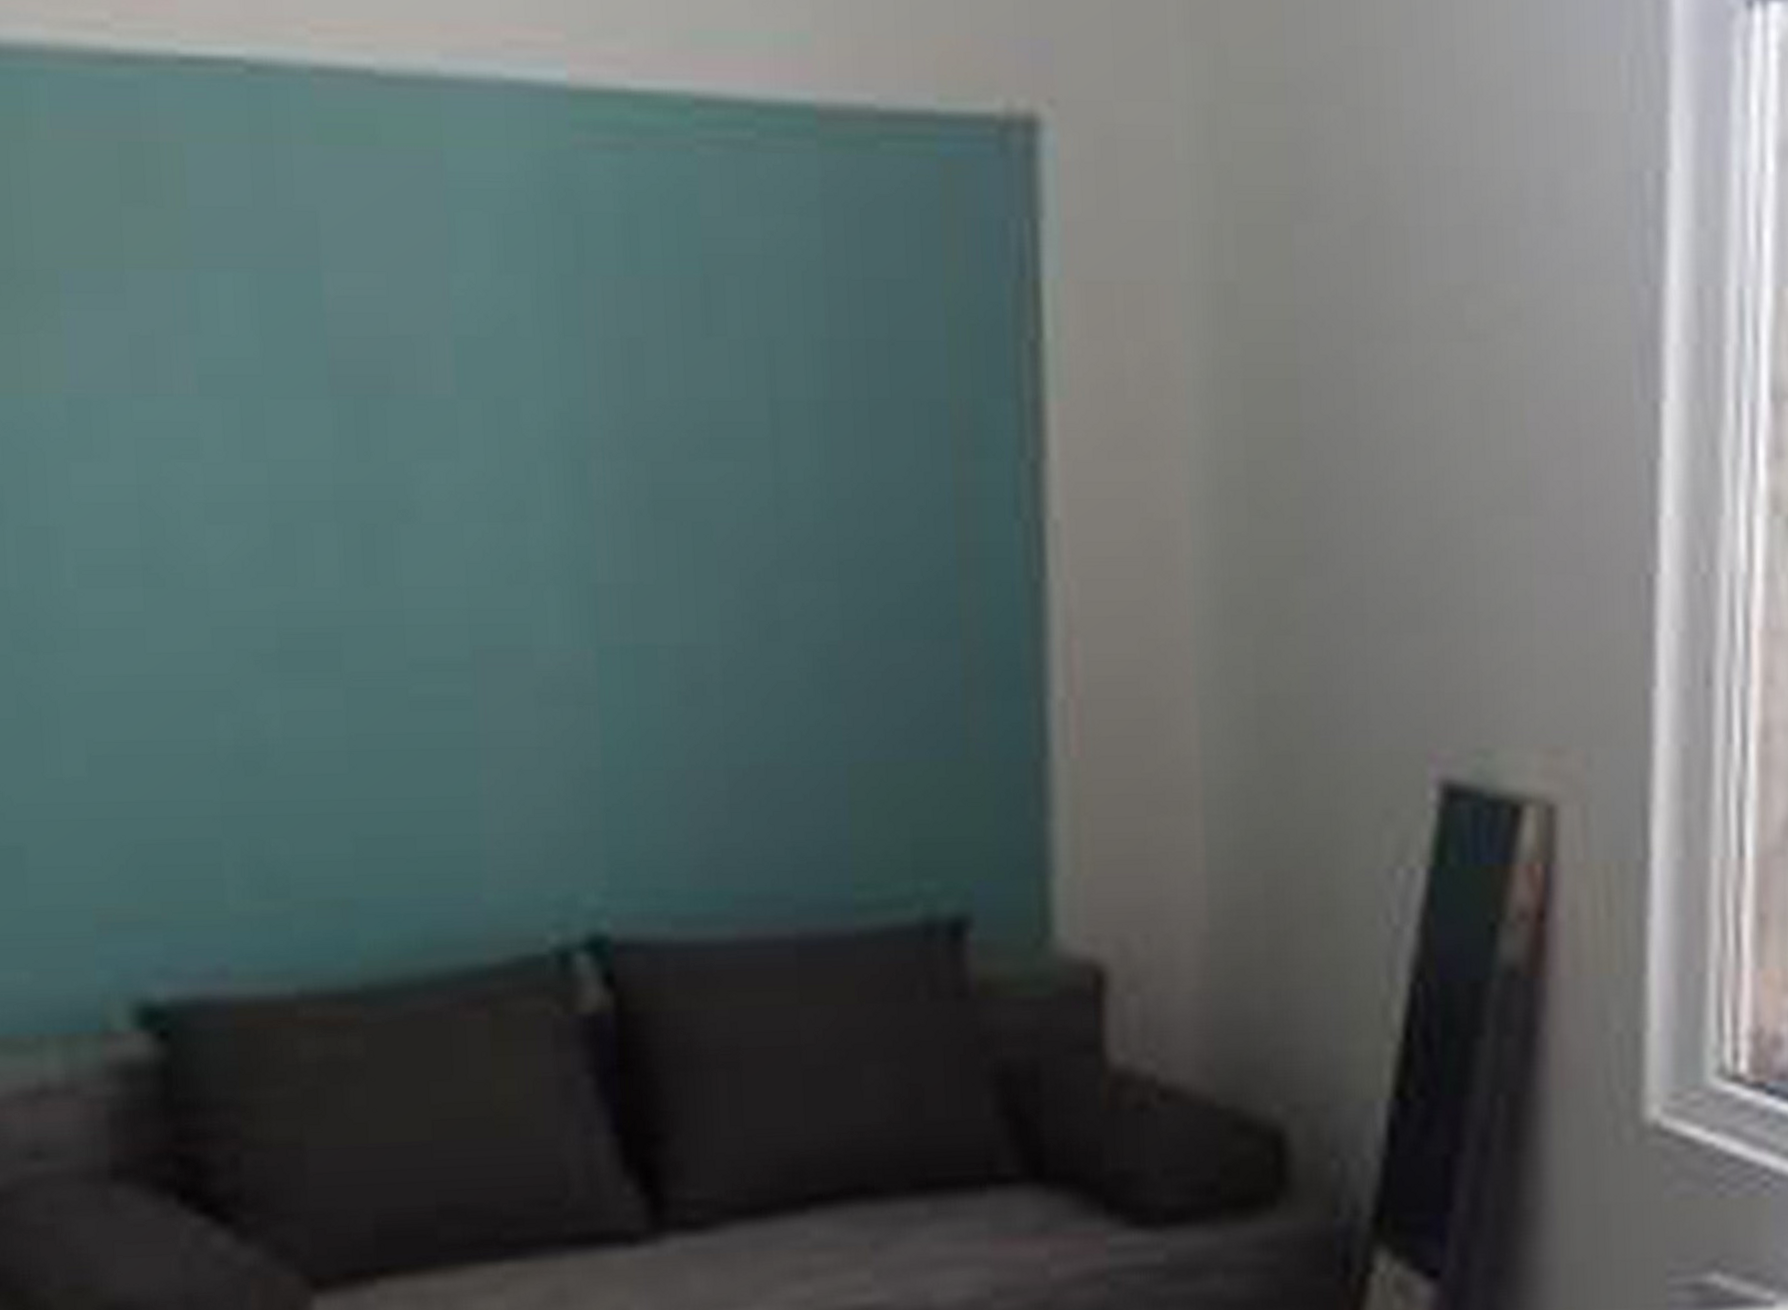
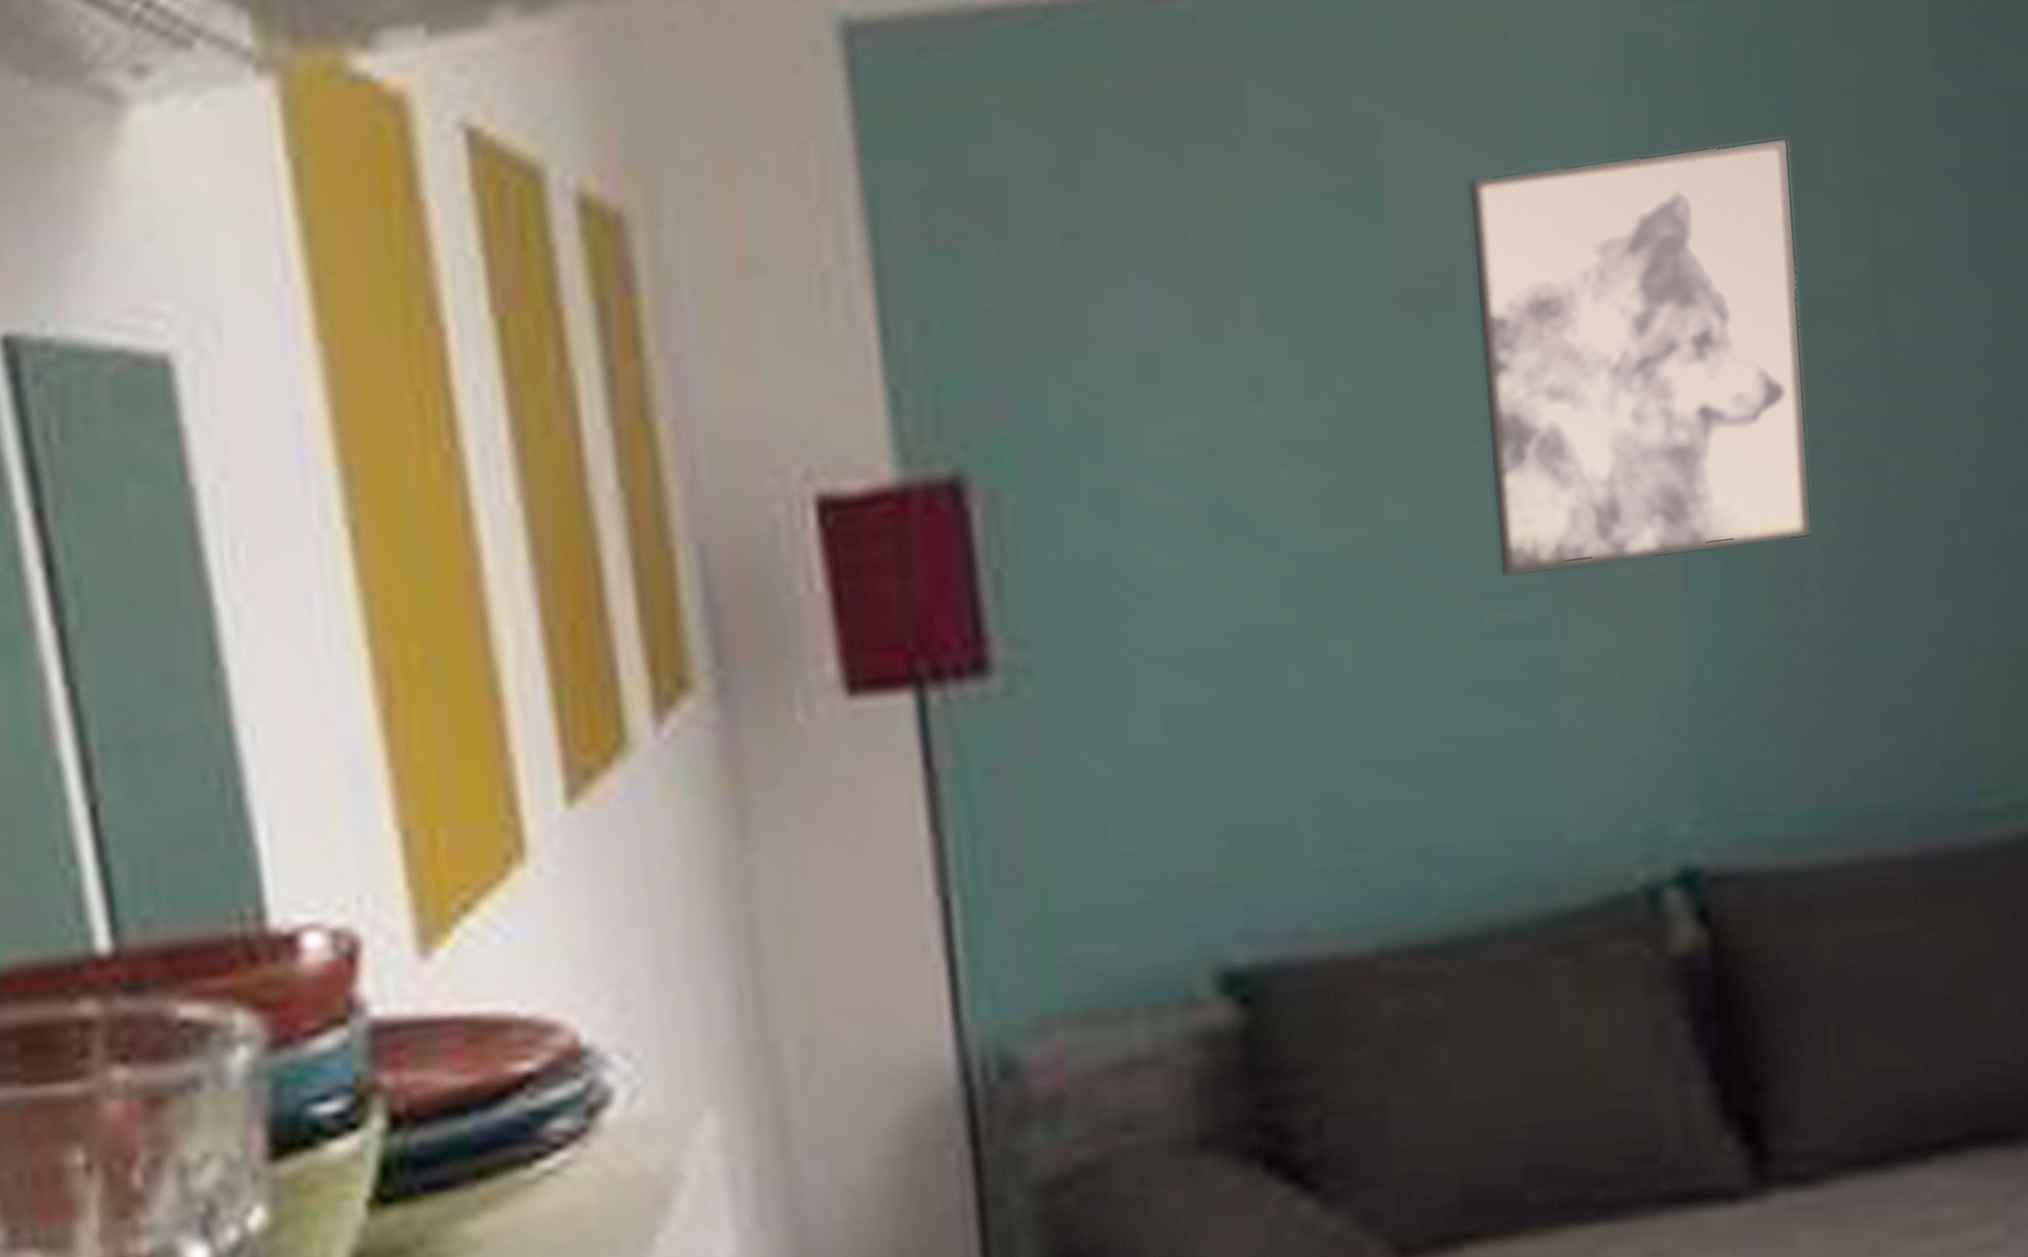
wall art: none [403,279,715,654] -> present [1467,137,1814,579]

